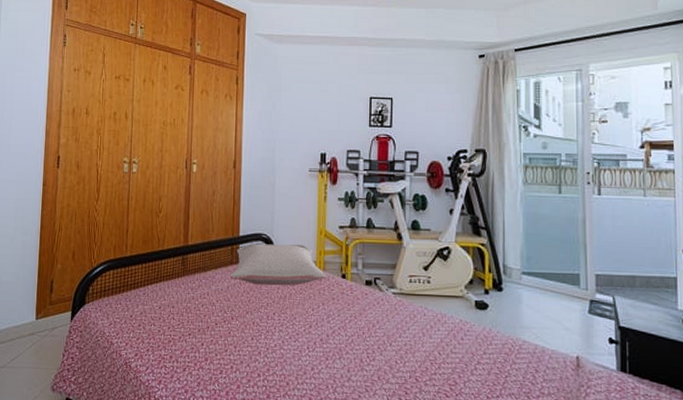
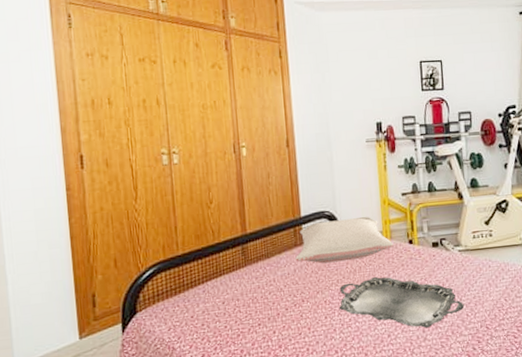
serving tray: none [266,306,394,369] -> present [339,276,465,328]

